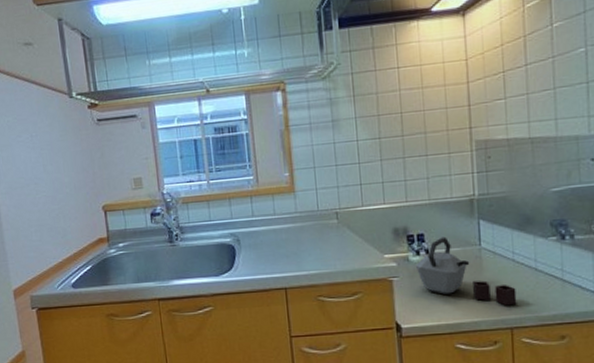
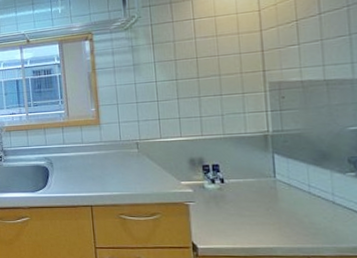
kettle: present [415,236,517,306] -> none [210,168,314,235]

